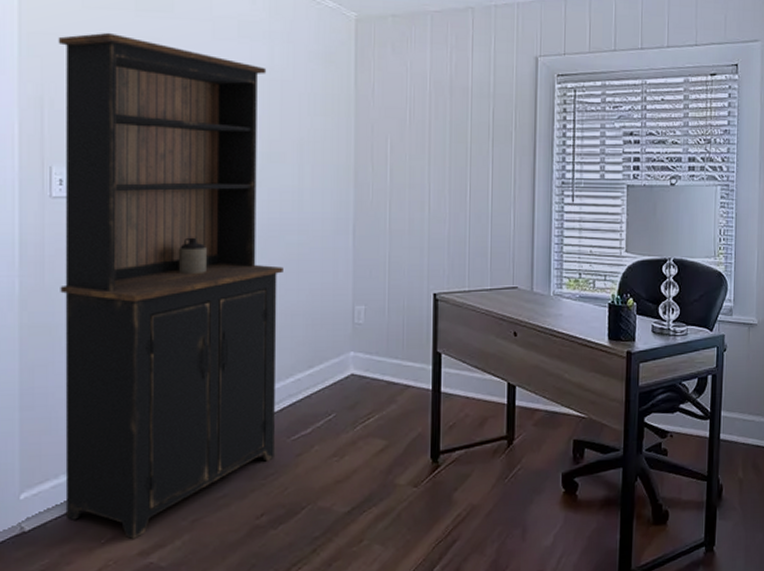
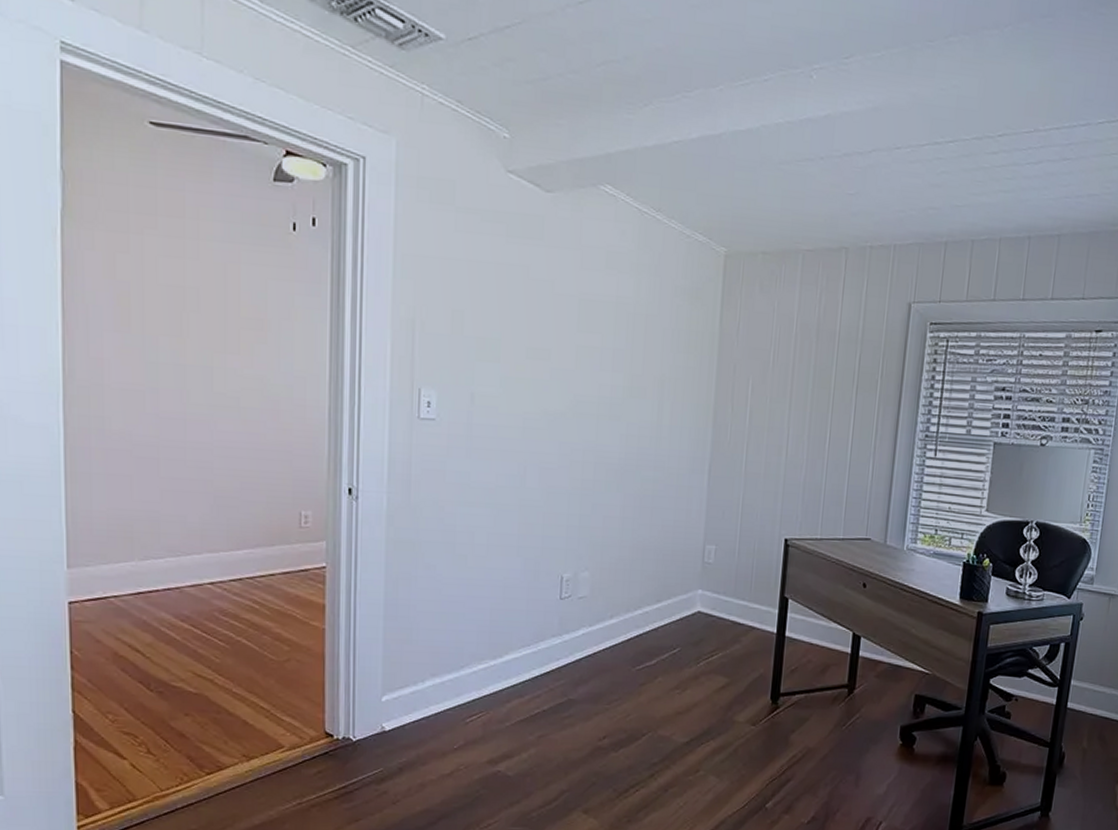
bookshelf: present [58,32,283,539] -> none [422,257,638,747]

